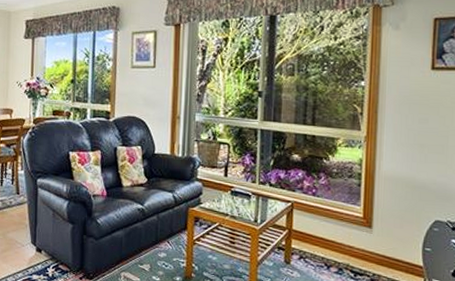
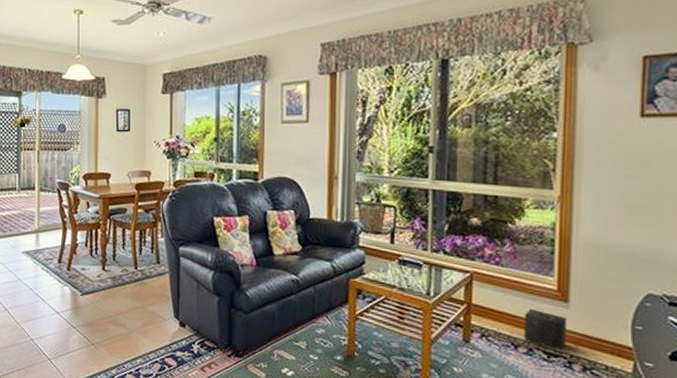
speaker: none [335,233,380,269] -> present [524,308,579,350]

